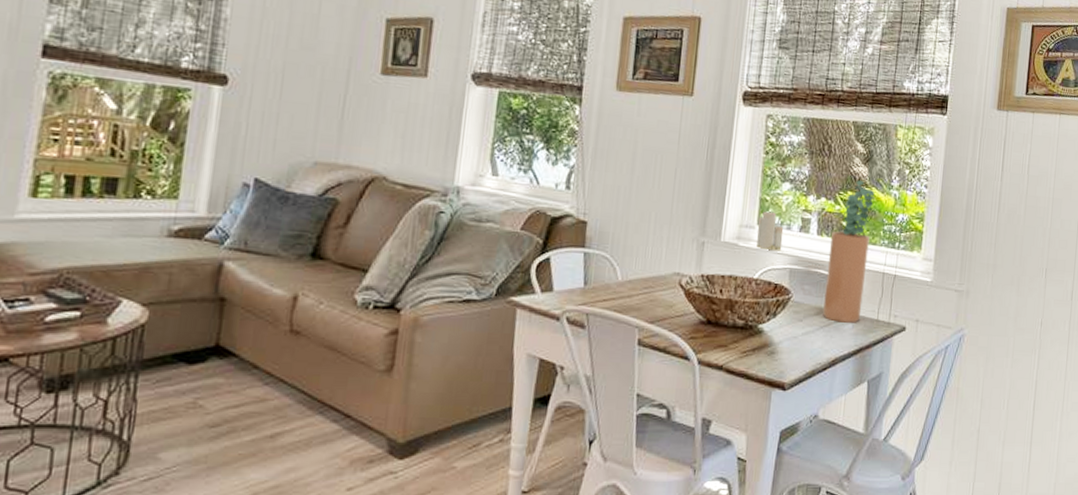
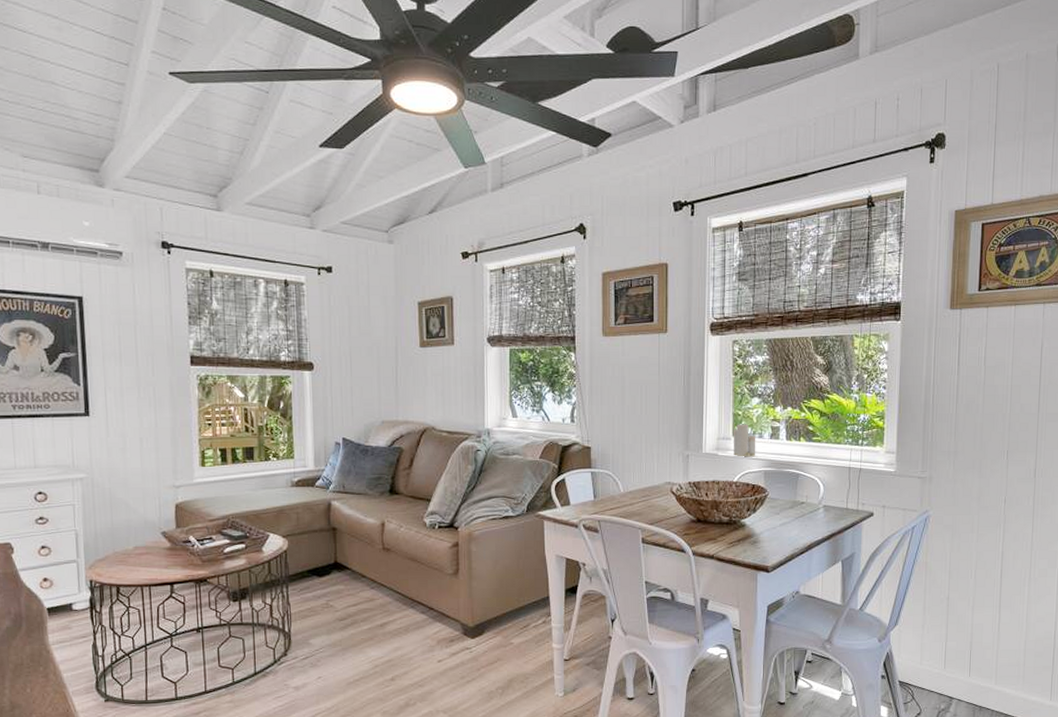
vase: present [823,173,875,324] -> none [797,382,836,514]

